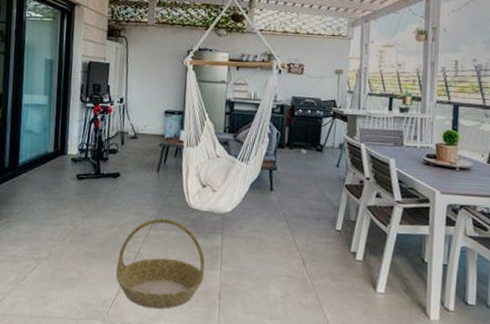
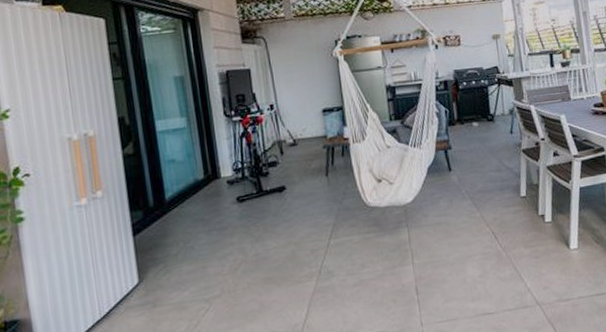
basket: present [115,218,205,309] -> none [300,223,398,322]

